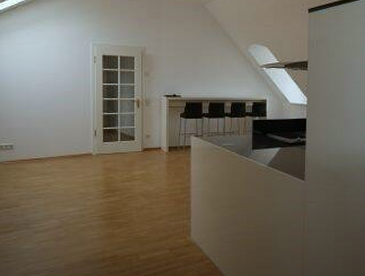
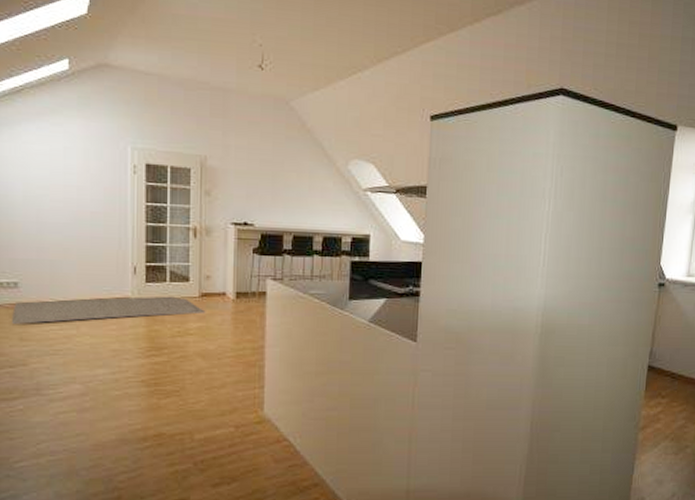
rug: none [9,151,147,176] -> present [12,296,206,324]

